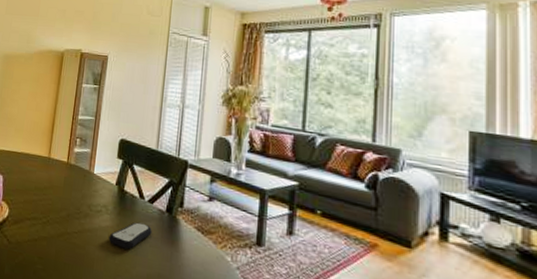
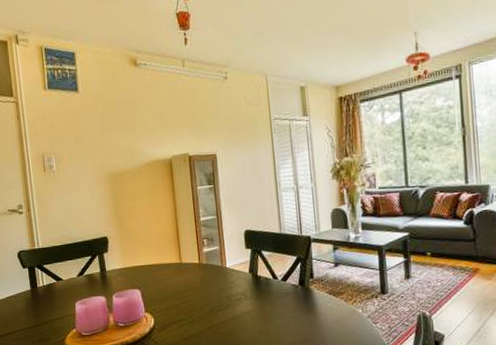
remote control: present [108,222,152,250] -> none [252,300,290,326]

